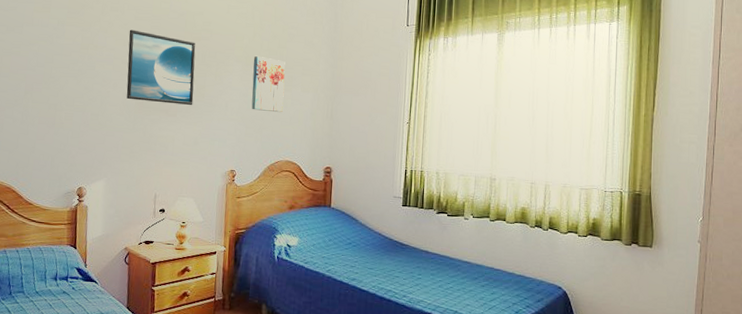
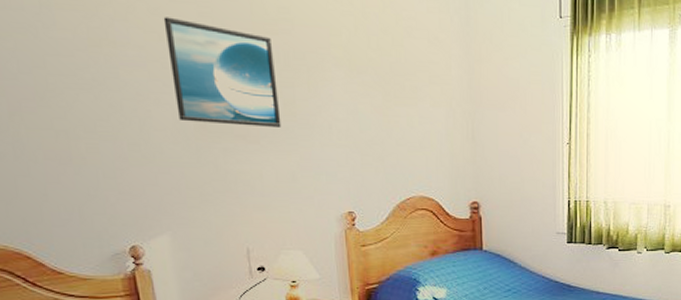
wall art: present [251,55,285,113] -> none [359,57,409,135]

